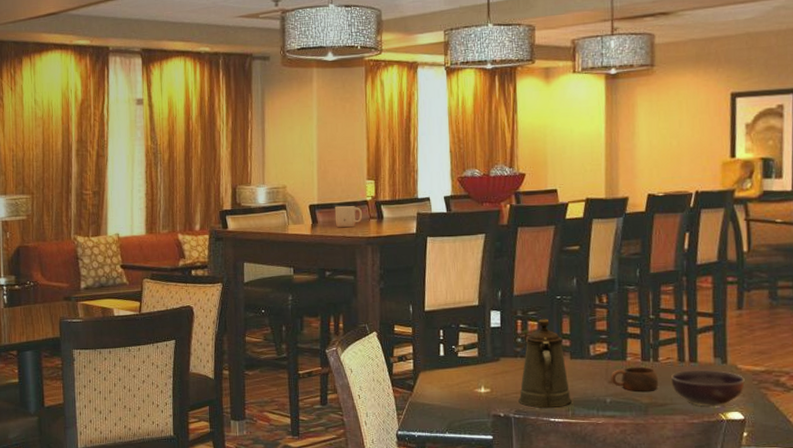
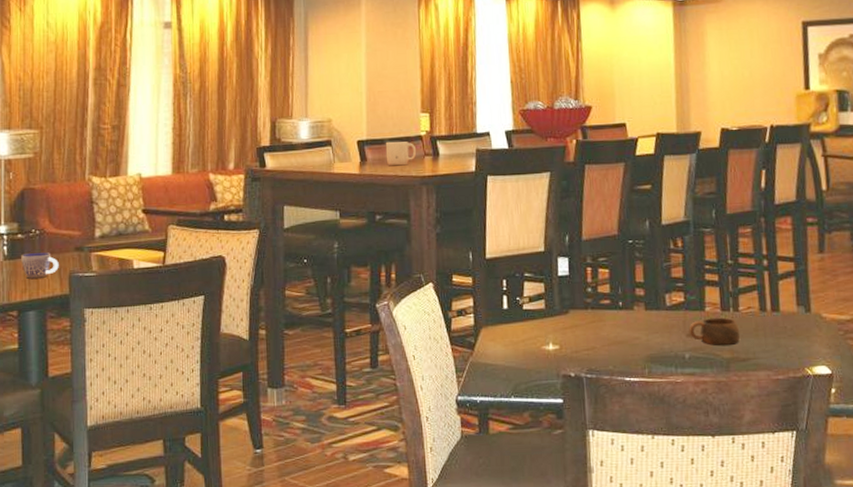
cup: none [19,301,51,323] -> present [21,252,59,279]
coffee pot: present [518,318,572,409] -> none [590,265,648,367]
bowl: present [671,370,745,407] -> none [753,319,830,361]

